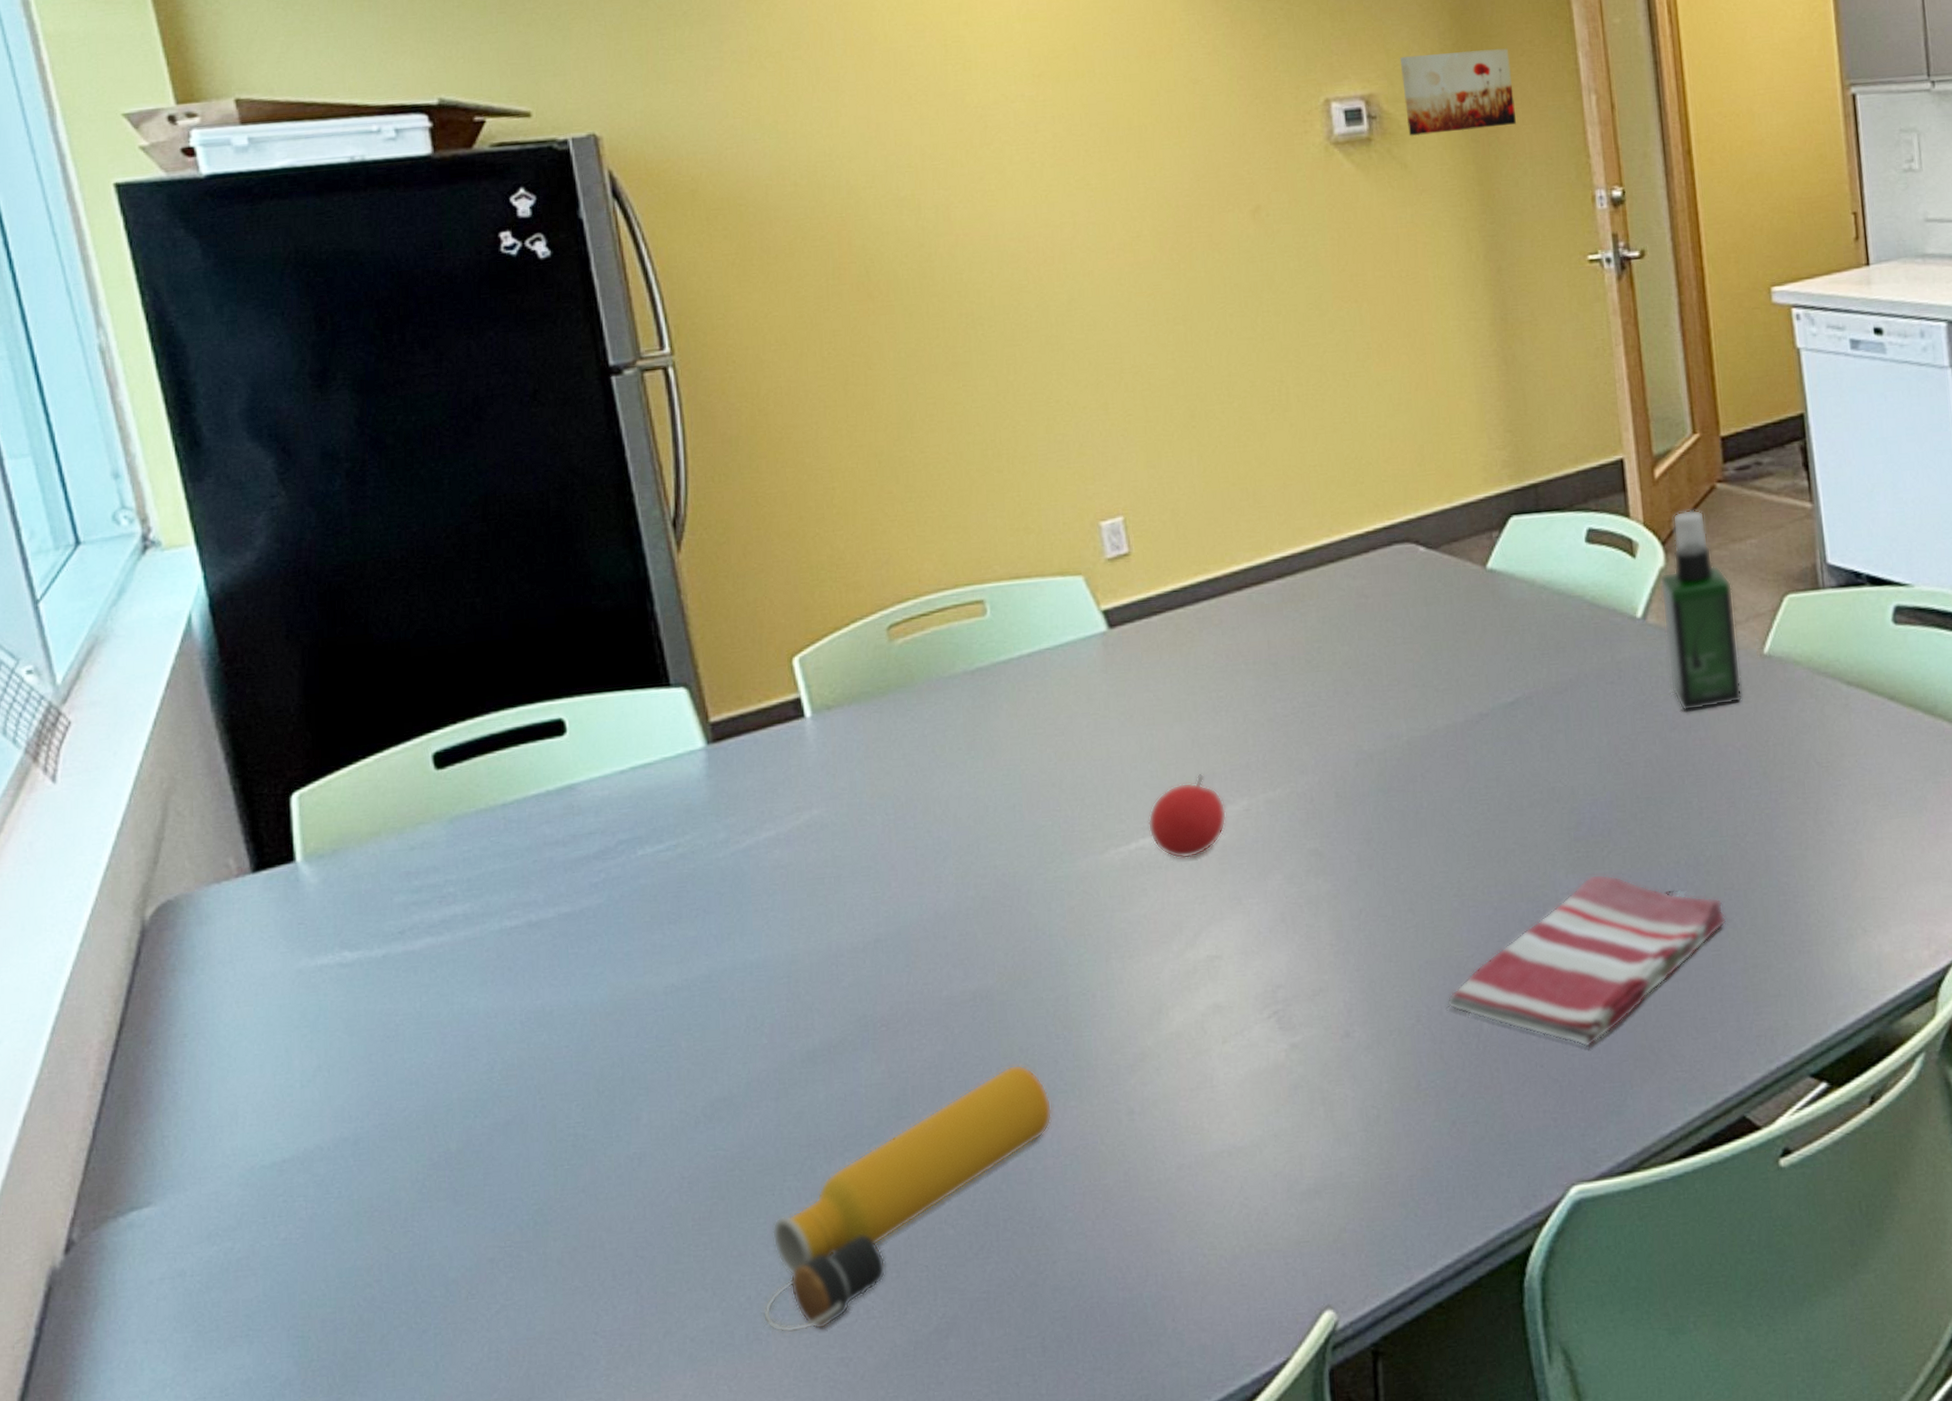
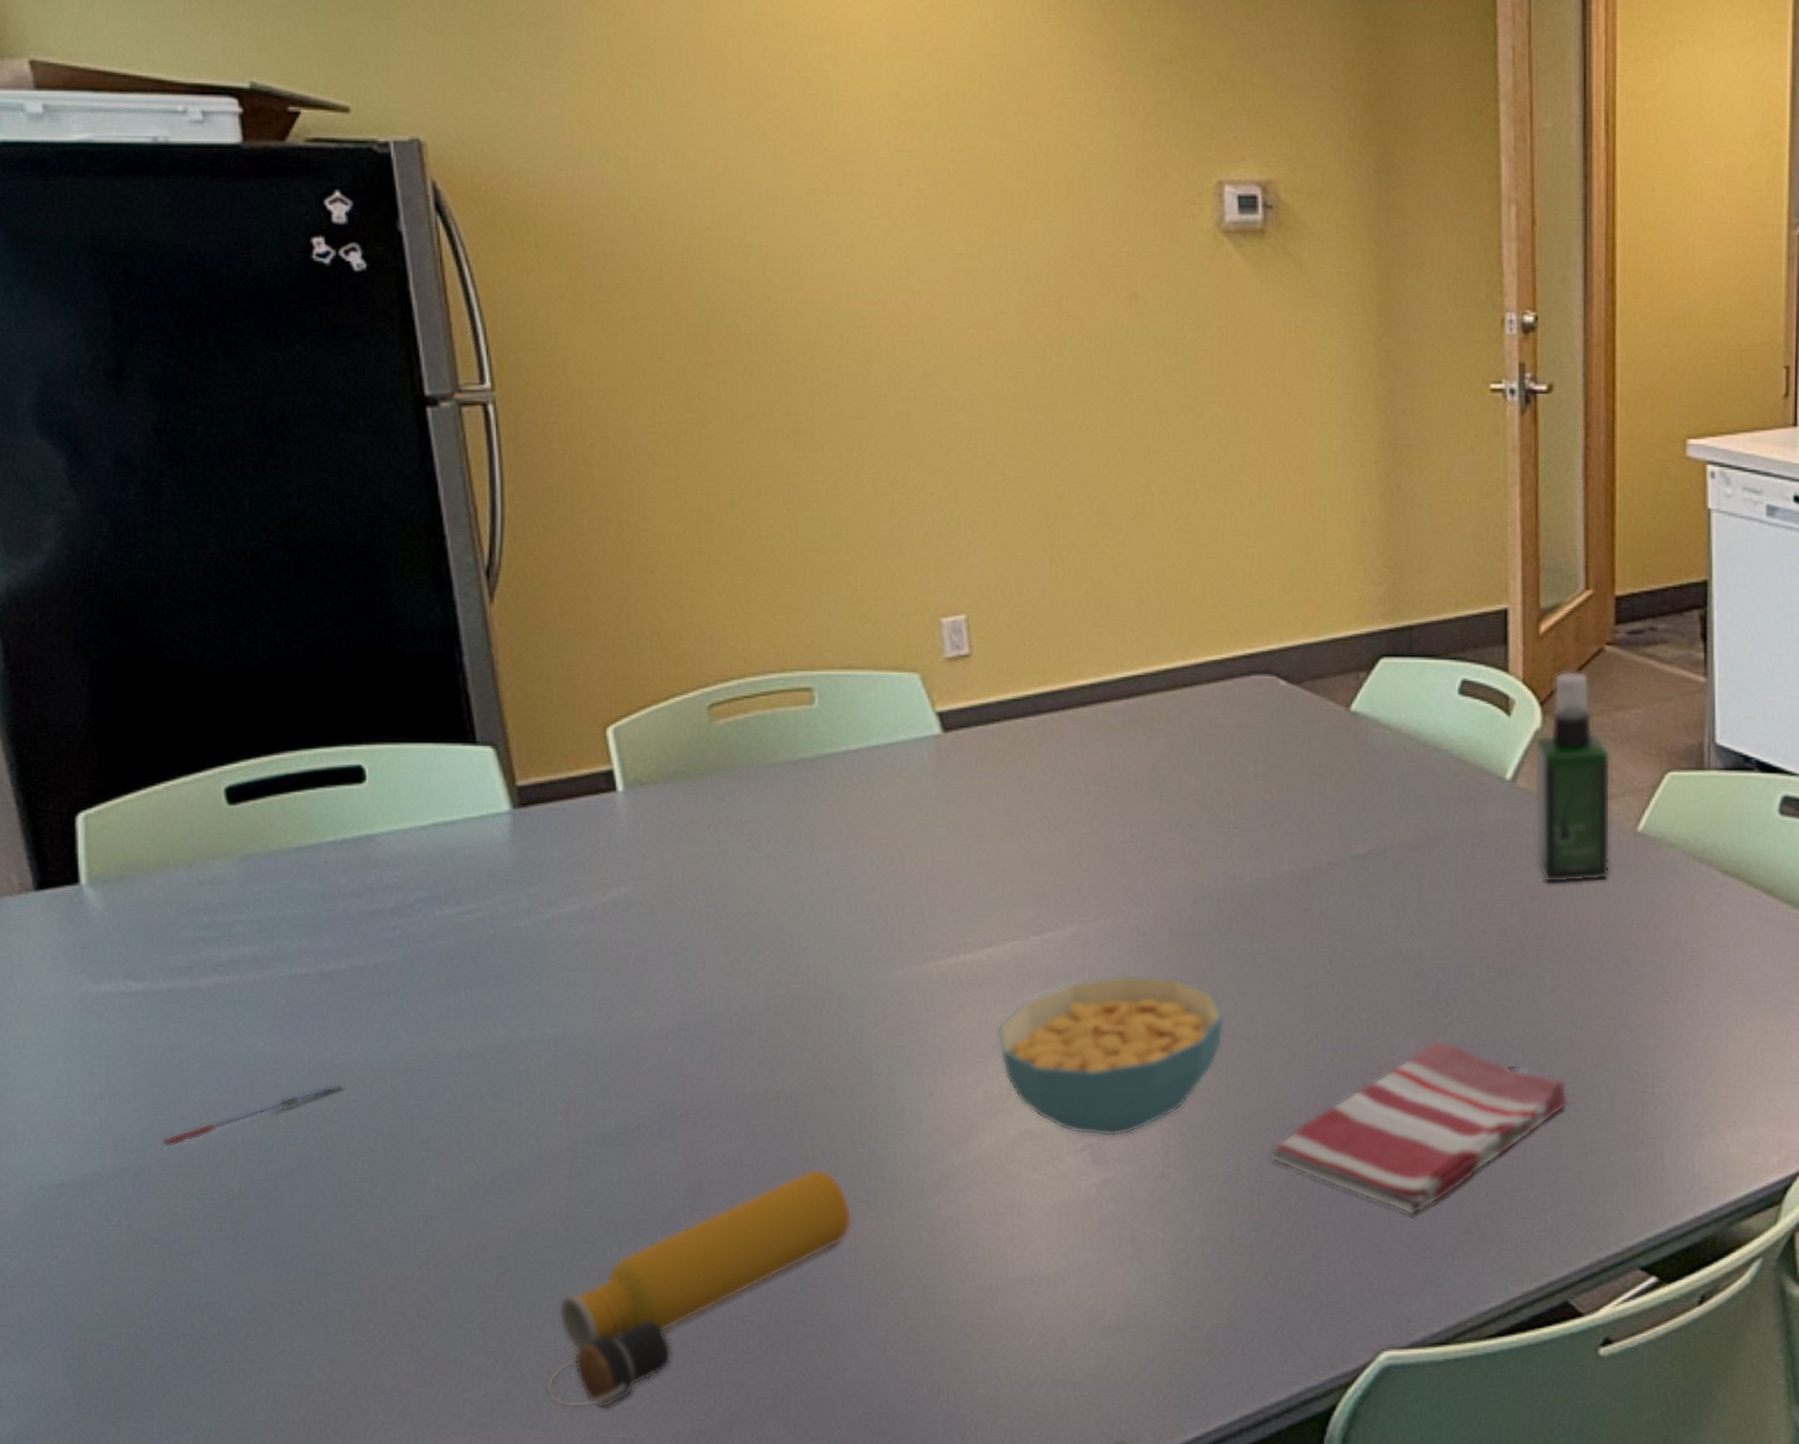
pen: none [380,1030,555,1113] -> present [162,1083,344,1148]
fruit: present [1147,774,1227,859] -> none [970,894,1054,979]
cereal bowl: none [1178,839,1395,1003] -> present [996,974,1224,1138]
wall art: present [1399,48,1516,137] -> none [1303,141,1426,233]

